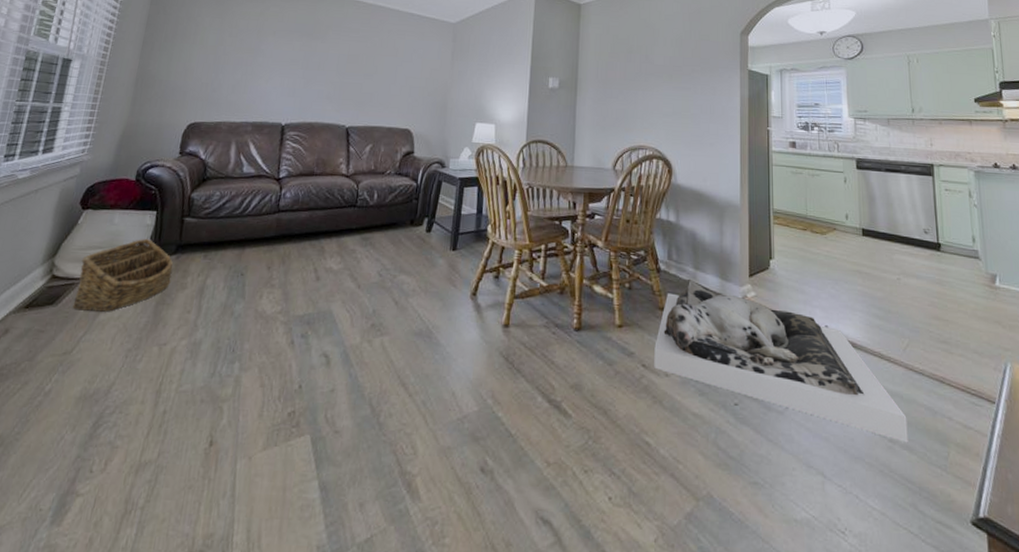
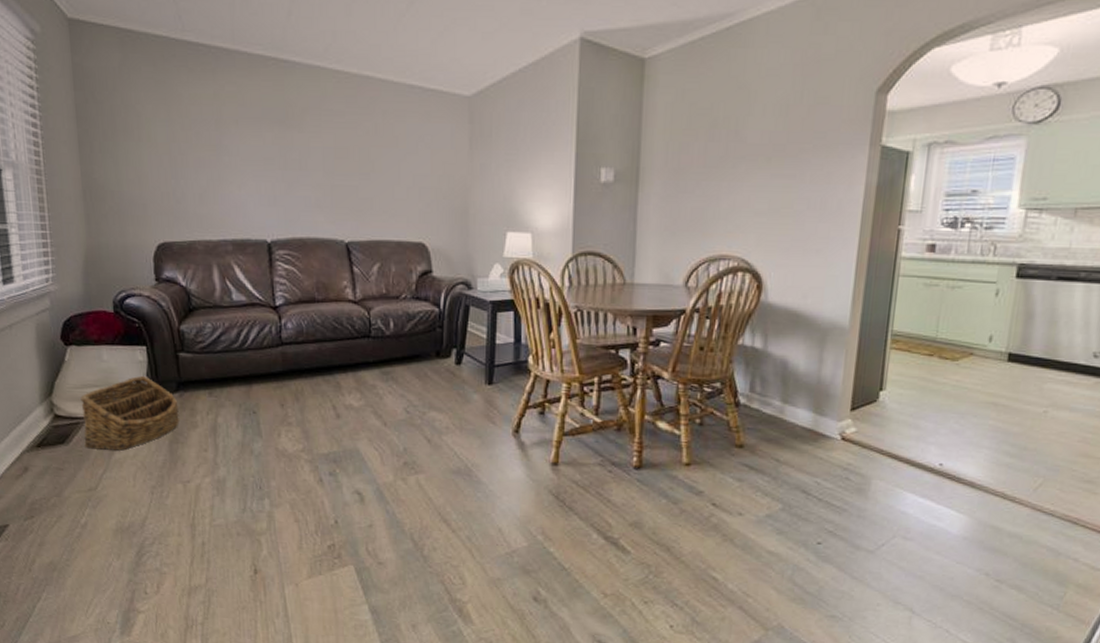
dog bed: present [654,278,908,443] -> none [726,413,1023,583]

